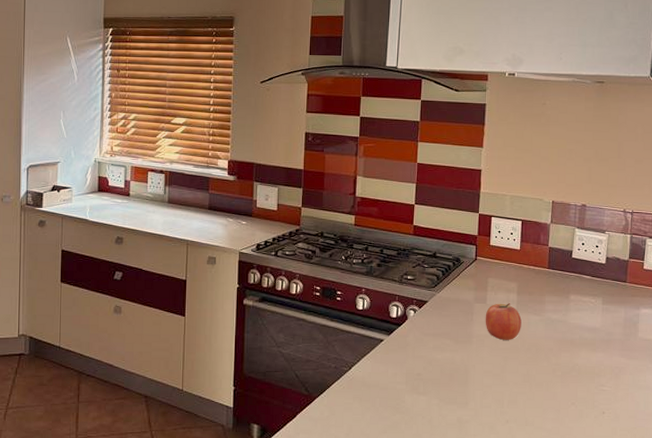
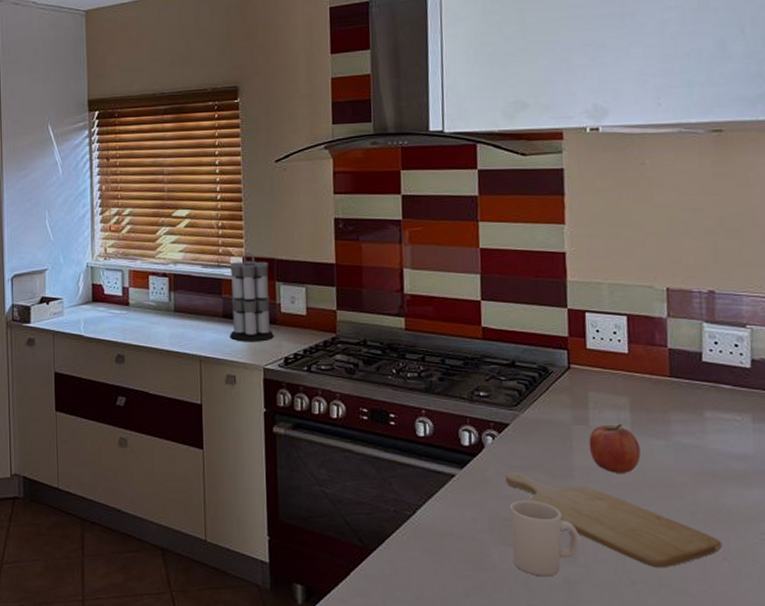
spice rack: none [213,157,250,231] -> present [229,252,274,342]
mug: none [421,360,472,418] -> present [509,500,581,577]
chopping board: none [422,338,572,411] -> present [506,472,722,568]

